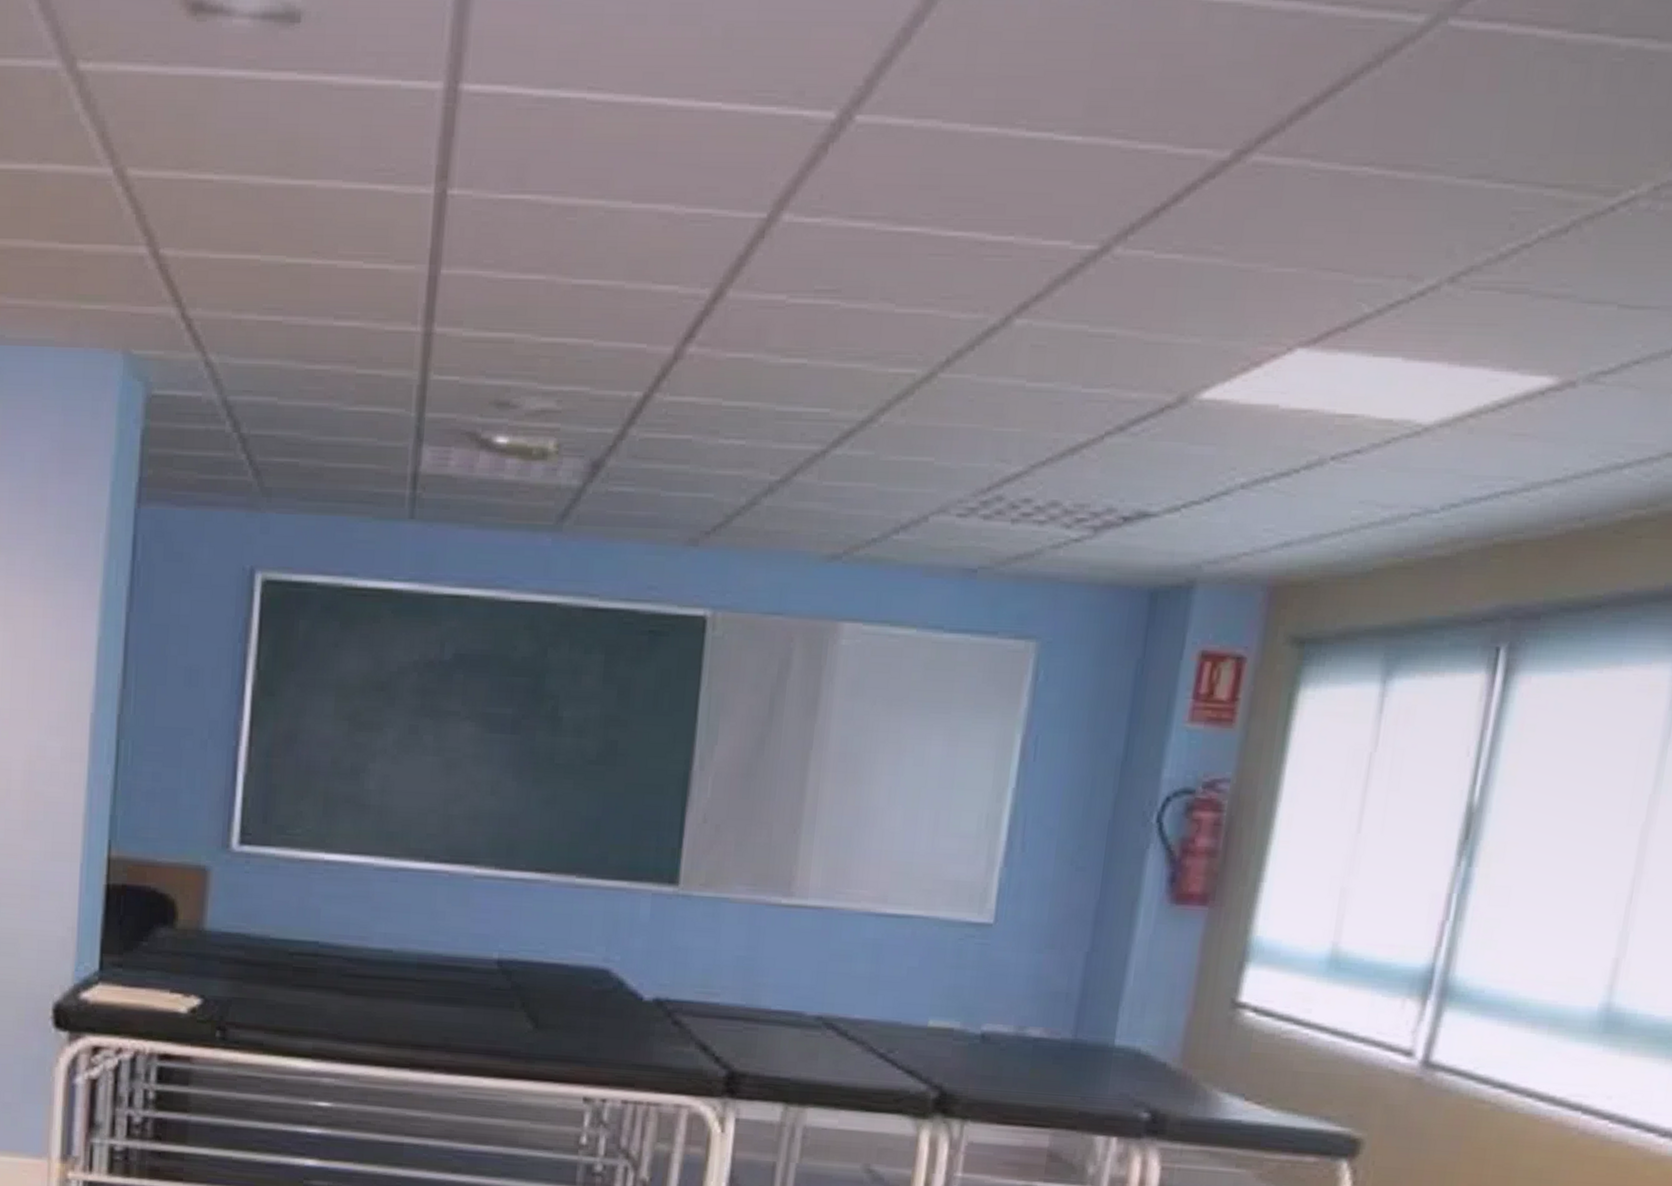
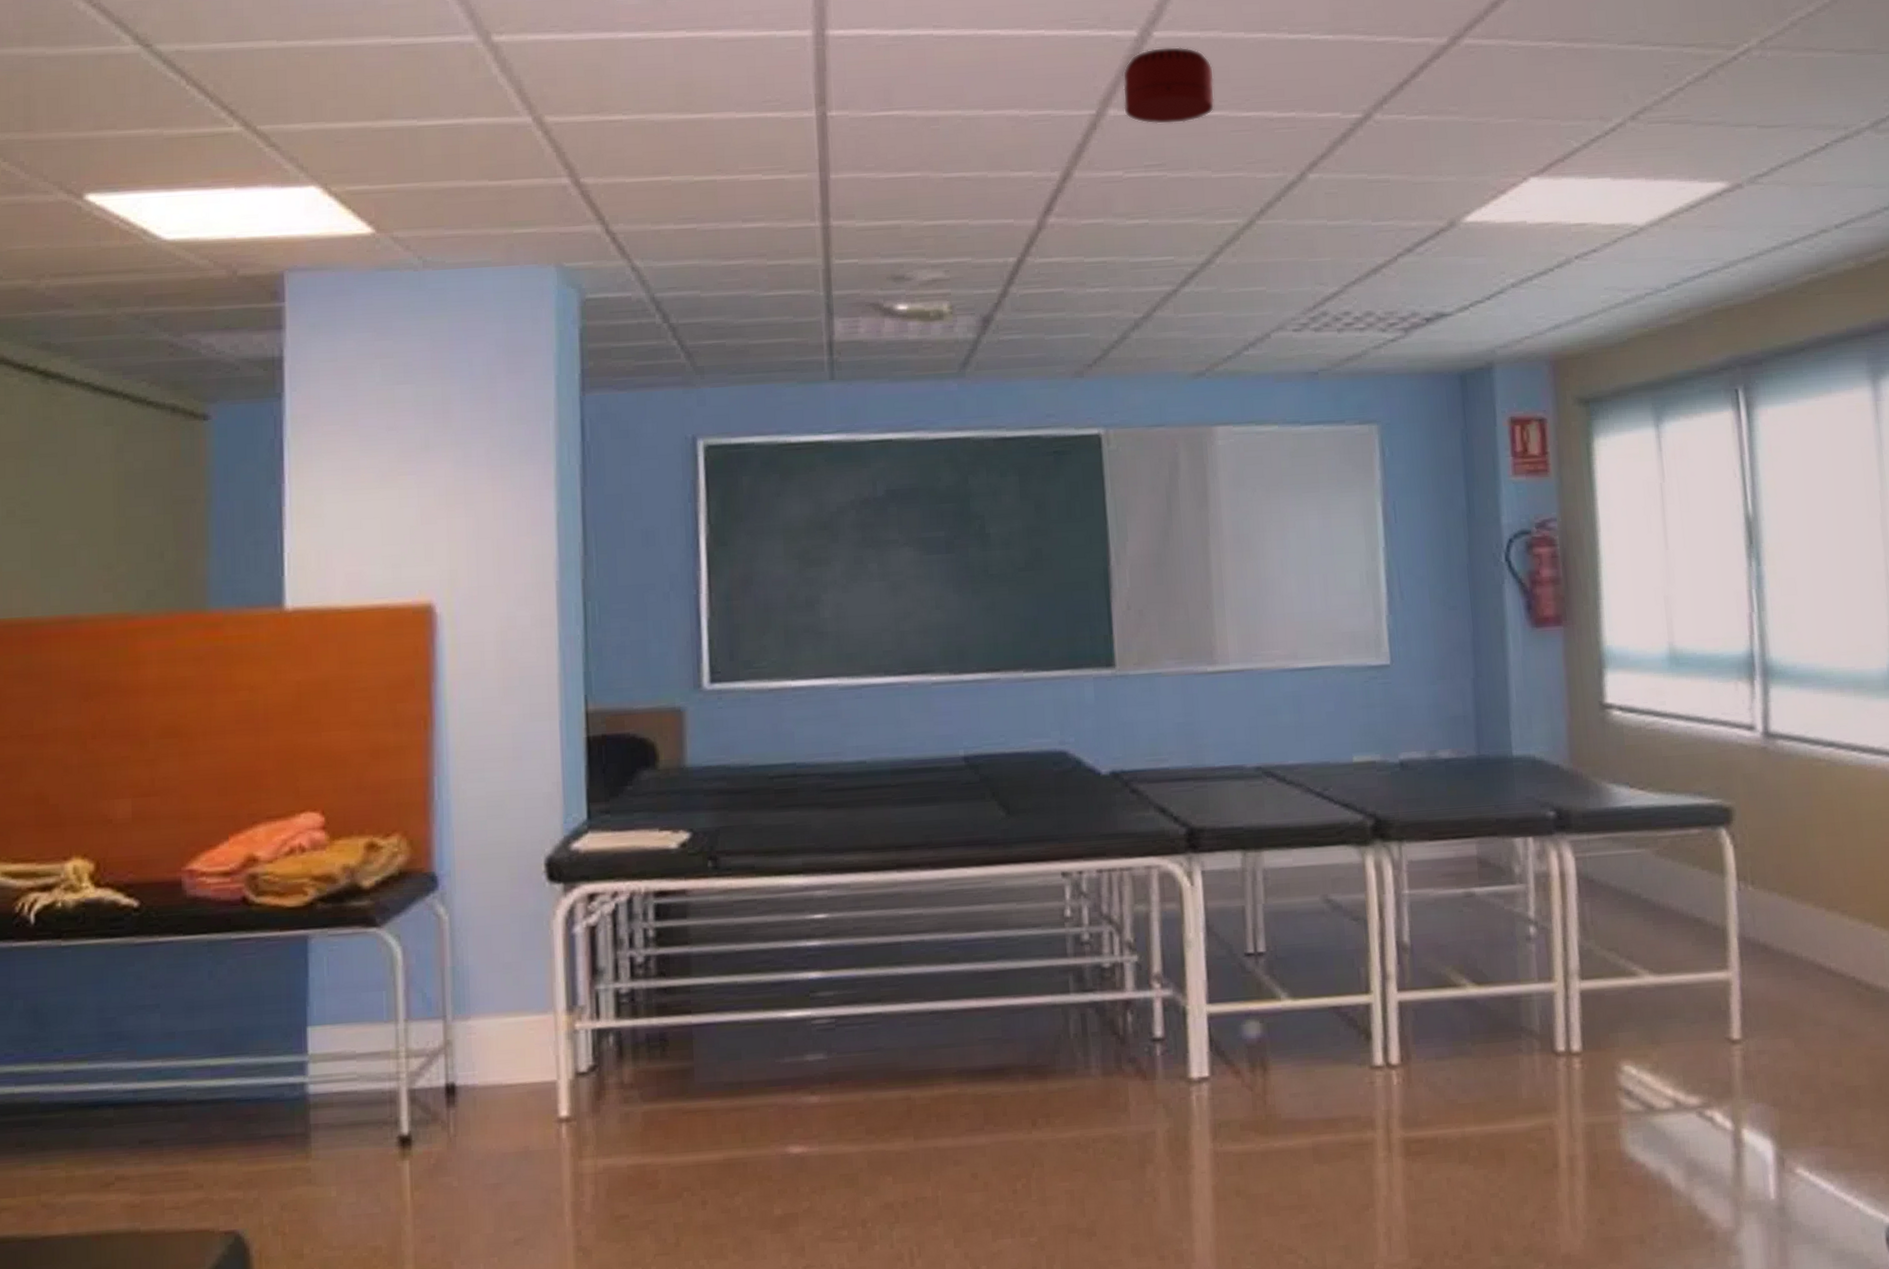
smoke detector: none [802,136,922,239] -> present [1122,46,1215,125]

